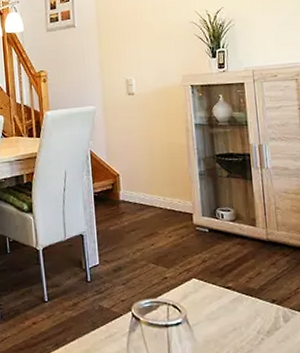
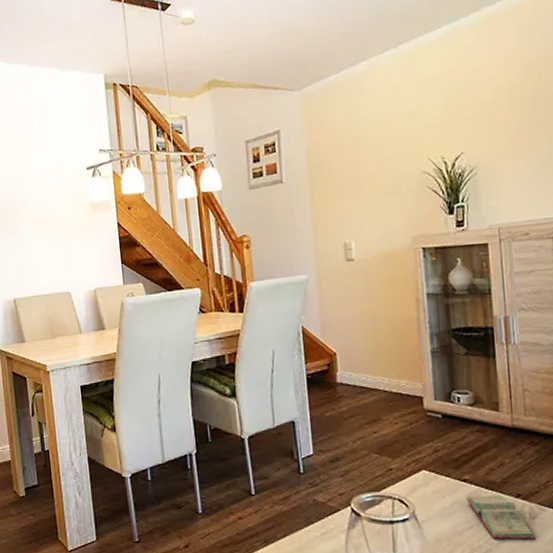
book: none [229,300,288,341] -> present [465,494,535,540]

